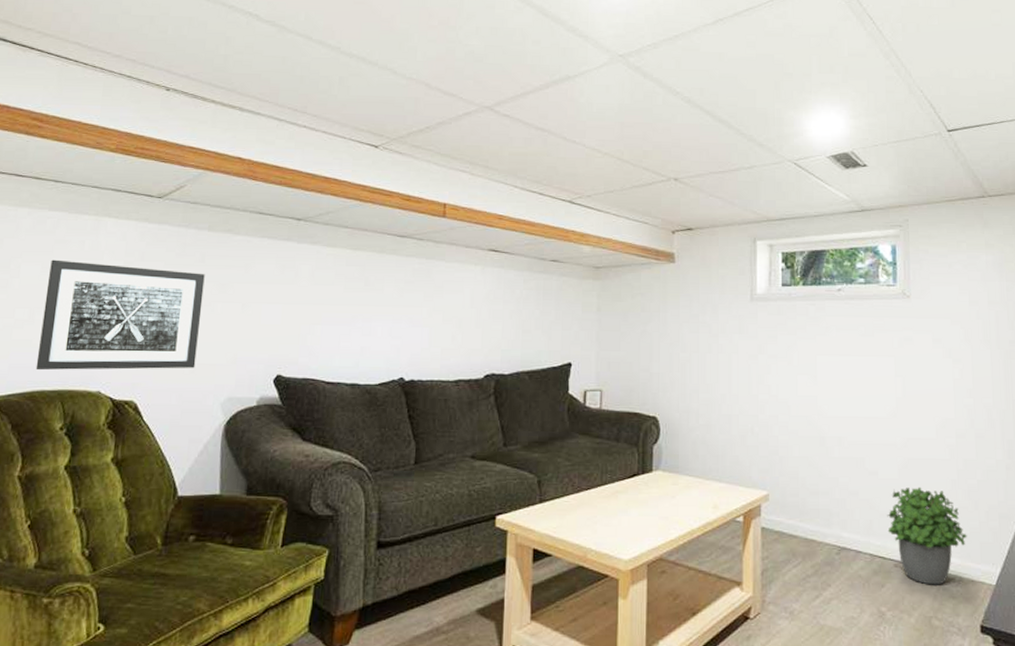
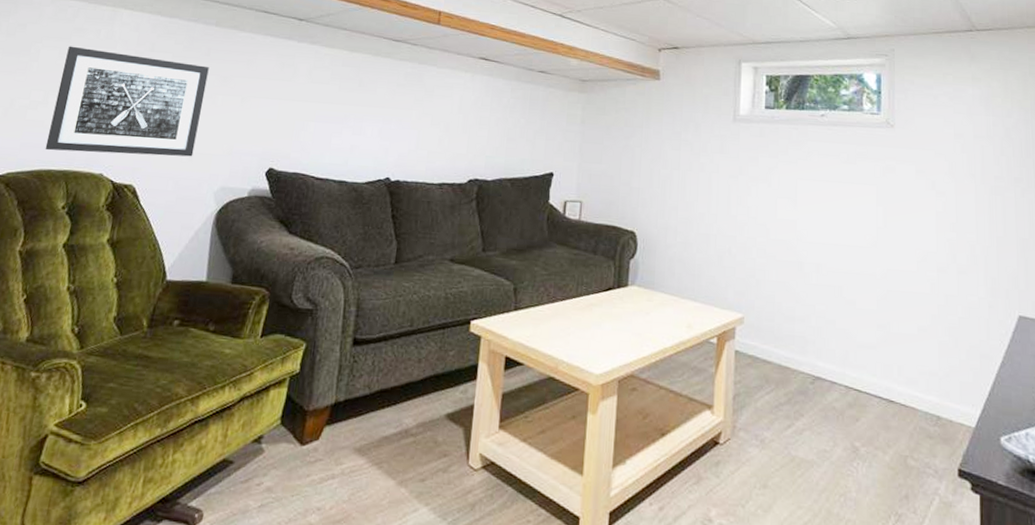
potted plant: present [887,486,967,585] -> none [864,319,946,424]

